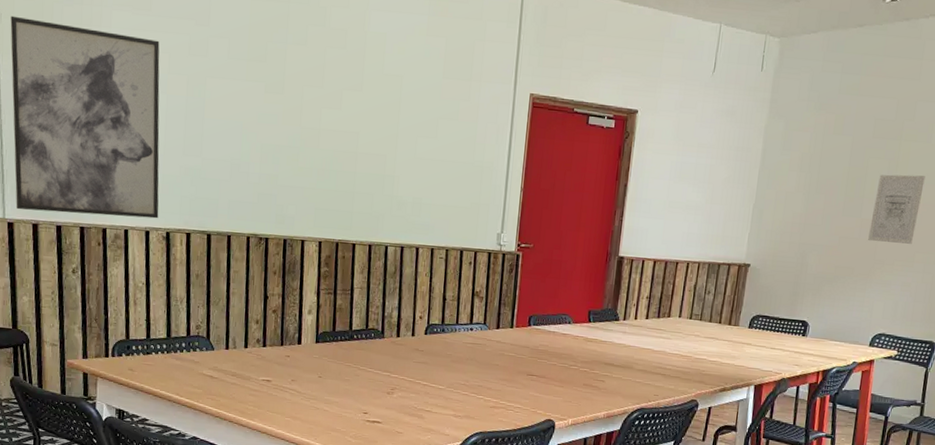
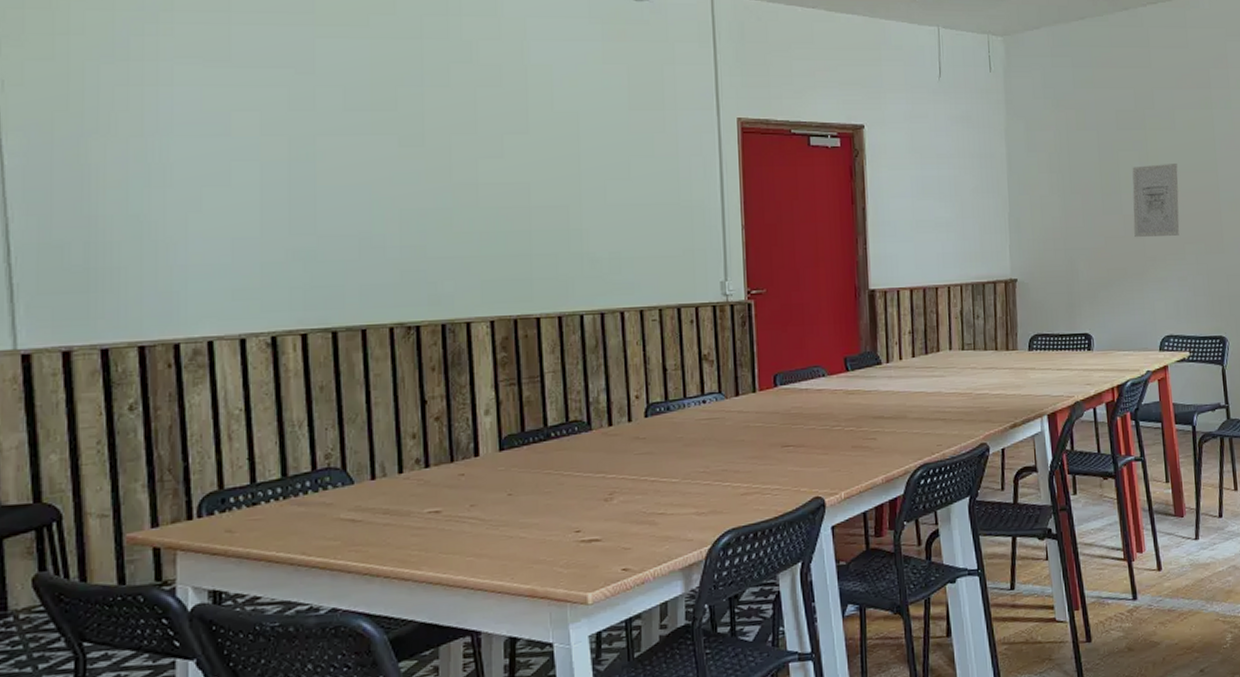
wall art: present [10,15,160,219] -> none [18,81,259,336]

